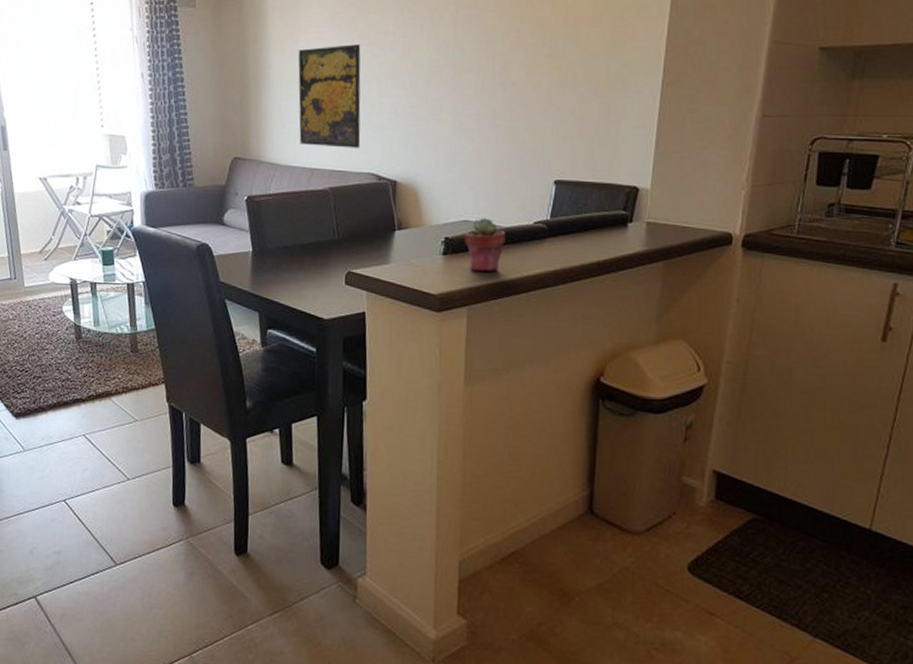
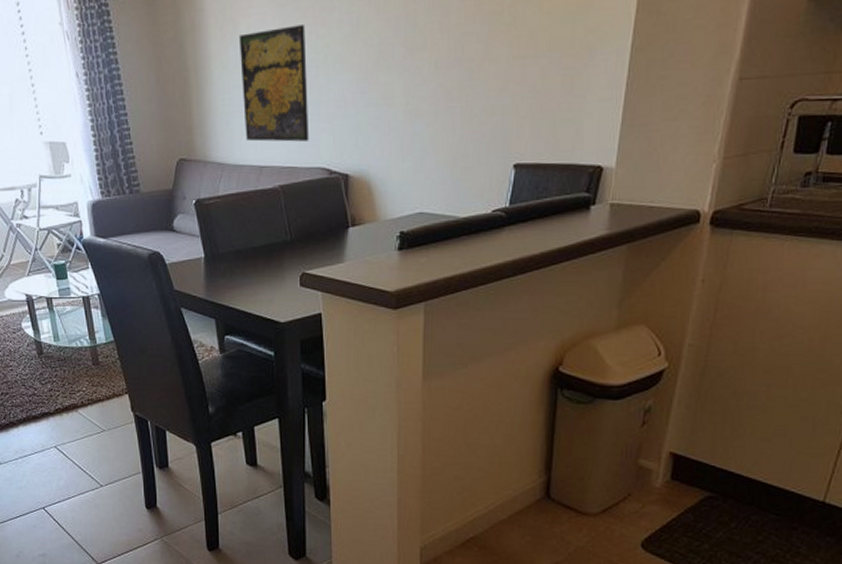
potted succulent: present [464,217,506,271] -> none [420,207,463,265]

